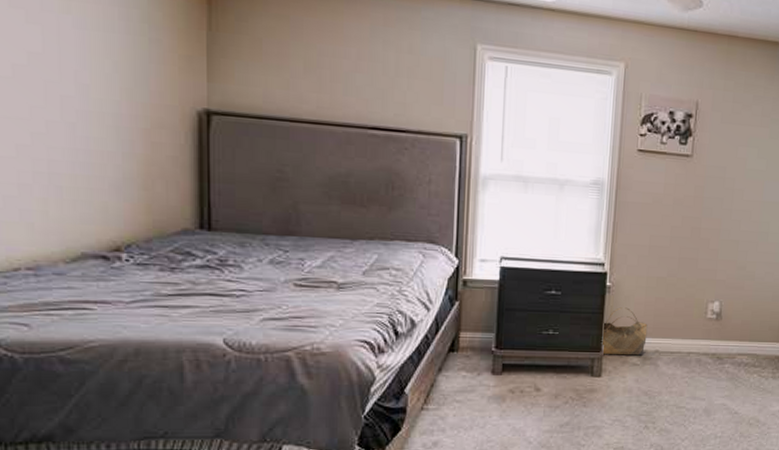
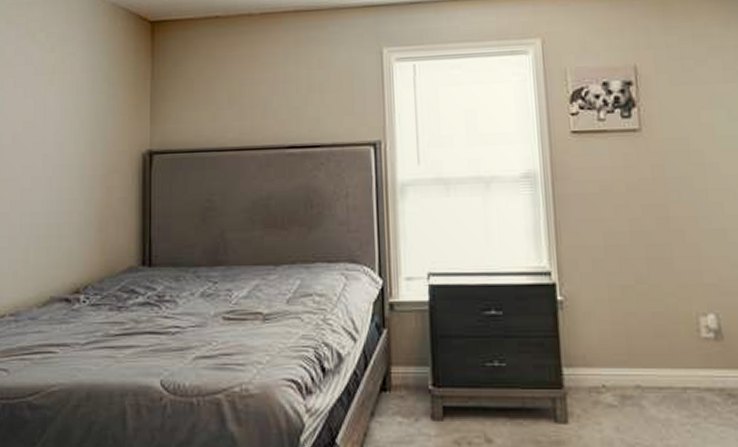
basket: present [602,307,648,356] -> none [558,327,622,393]

